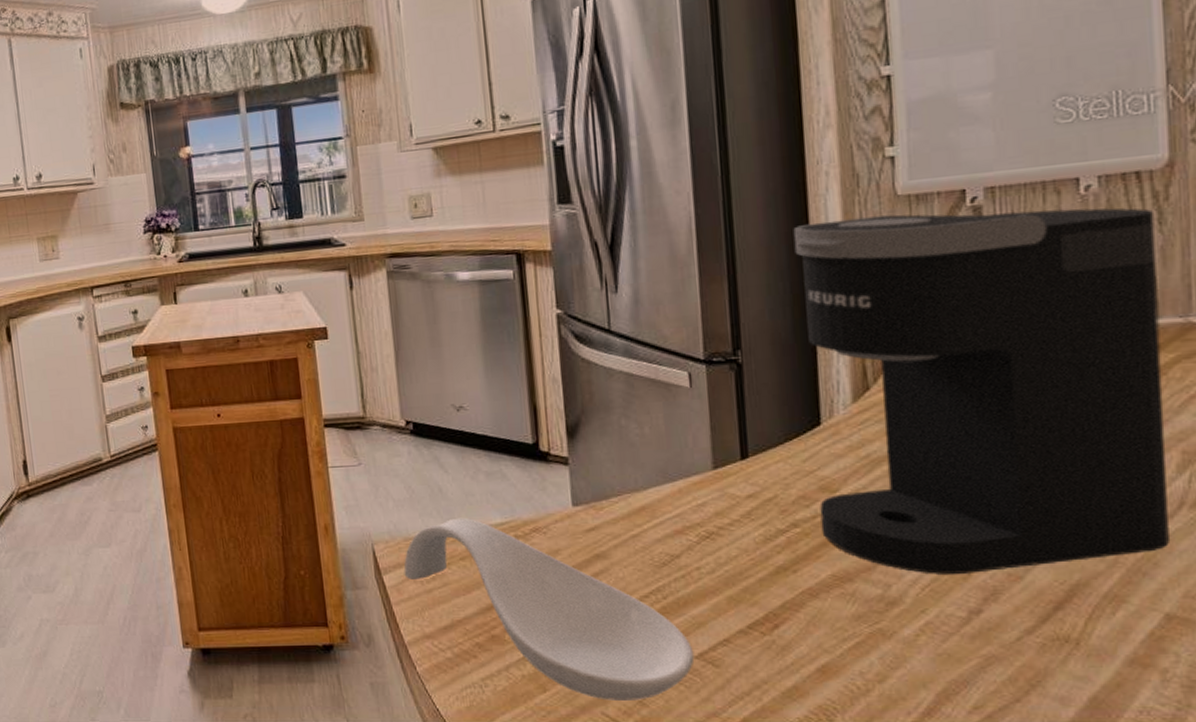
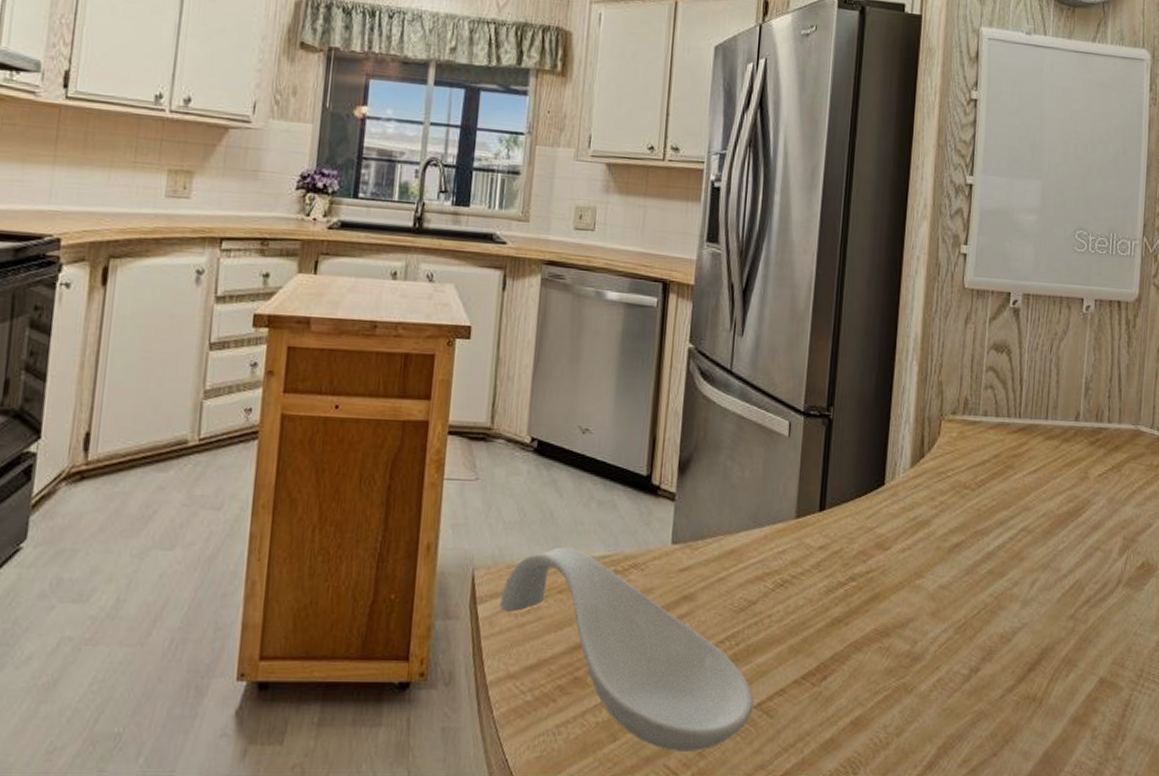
coffee maker: present [793,208,1169,574] -> none [872,300,1125,634]

